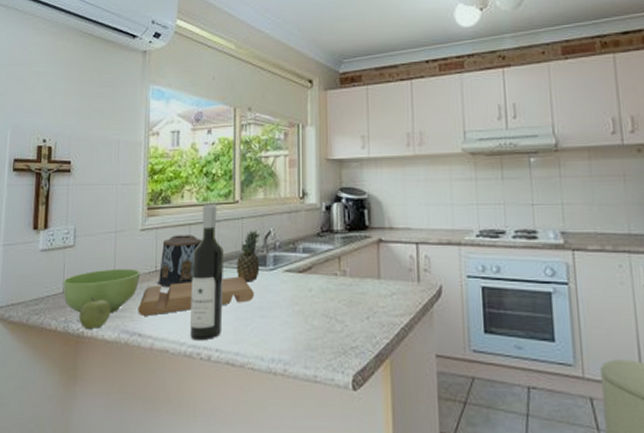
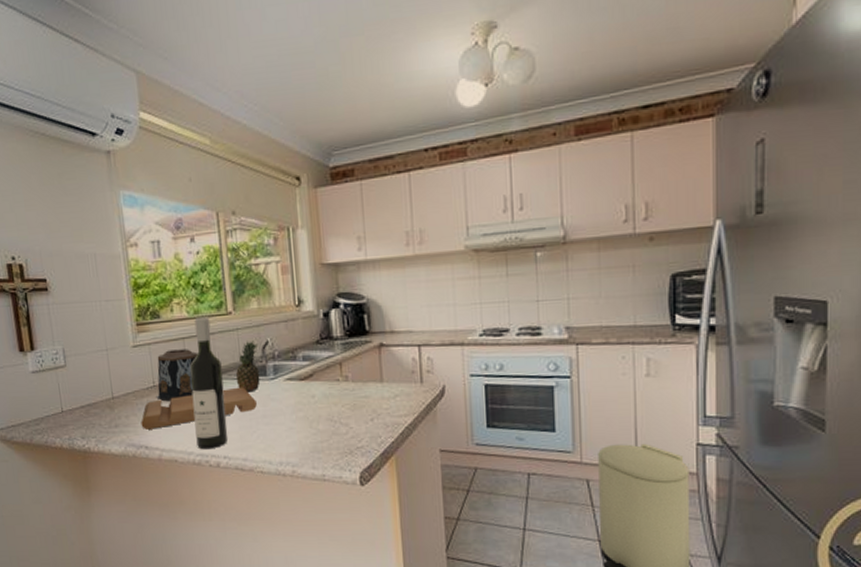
bowl: present [62,269,140,314] -> none [60,385,139,431]
fruit: present [79,297,111,330] -> none [82,415,114,445]

